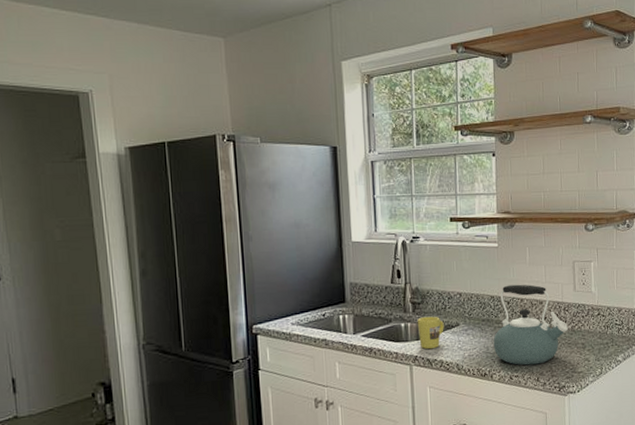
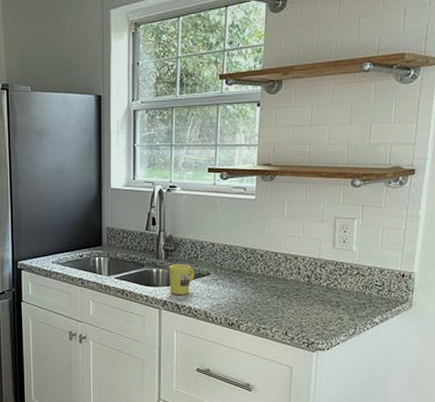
kettle: present [493,284,569,366] -> none [243,238,324,319]

